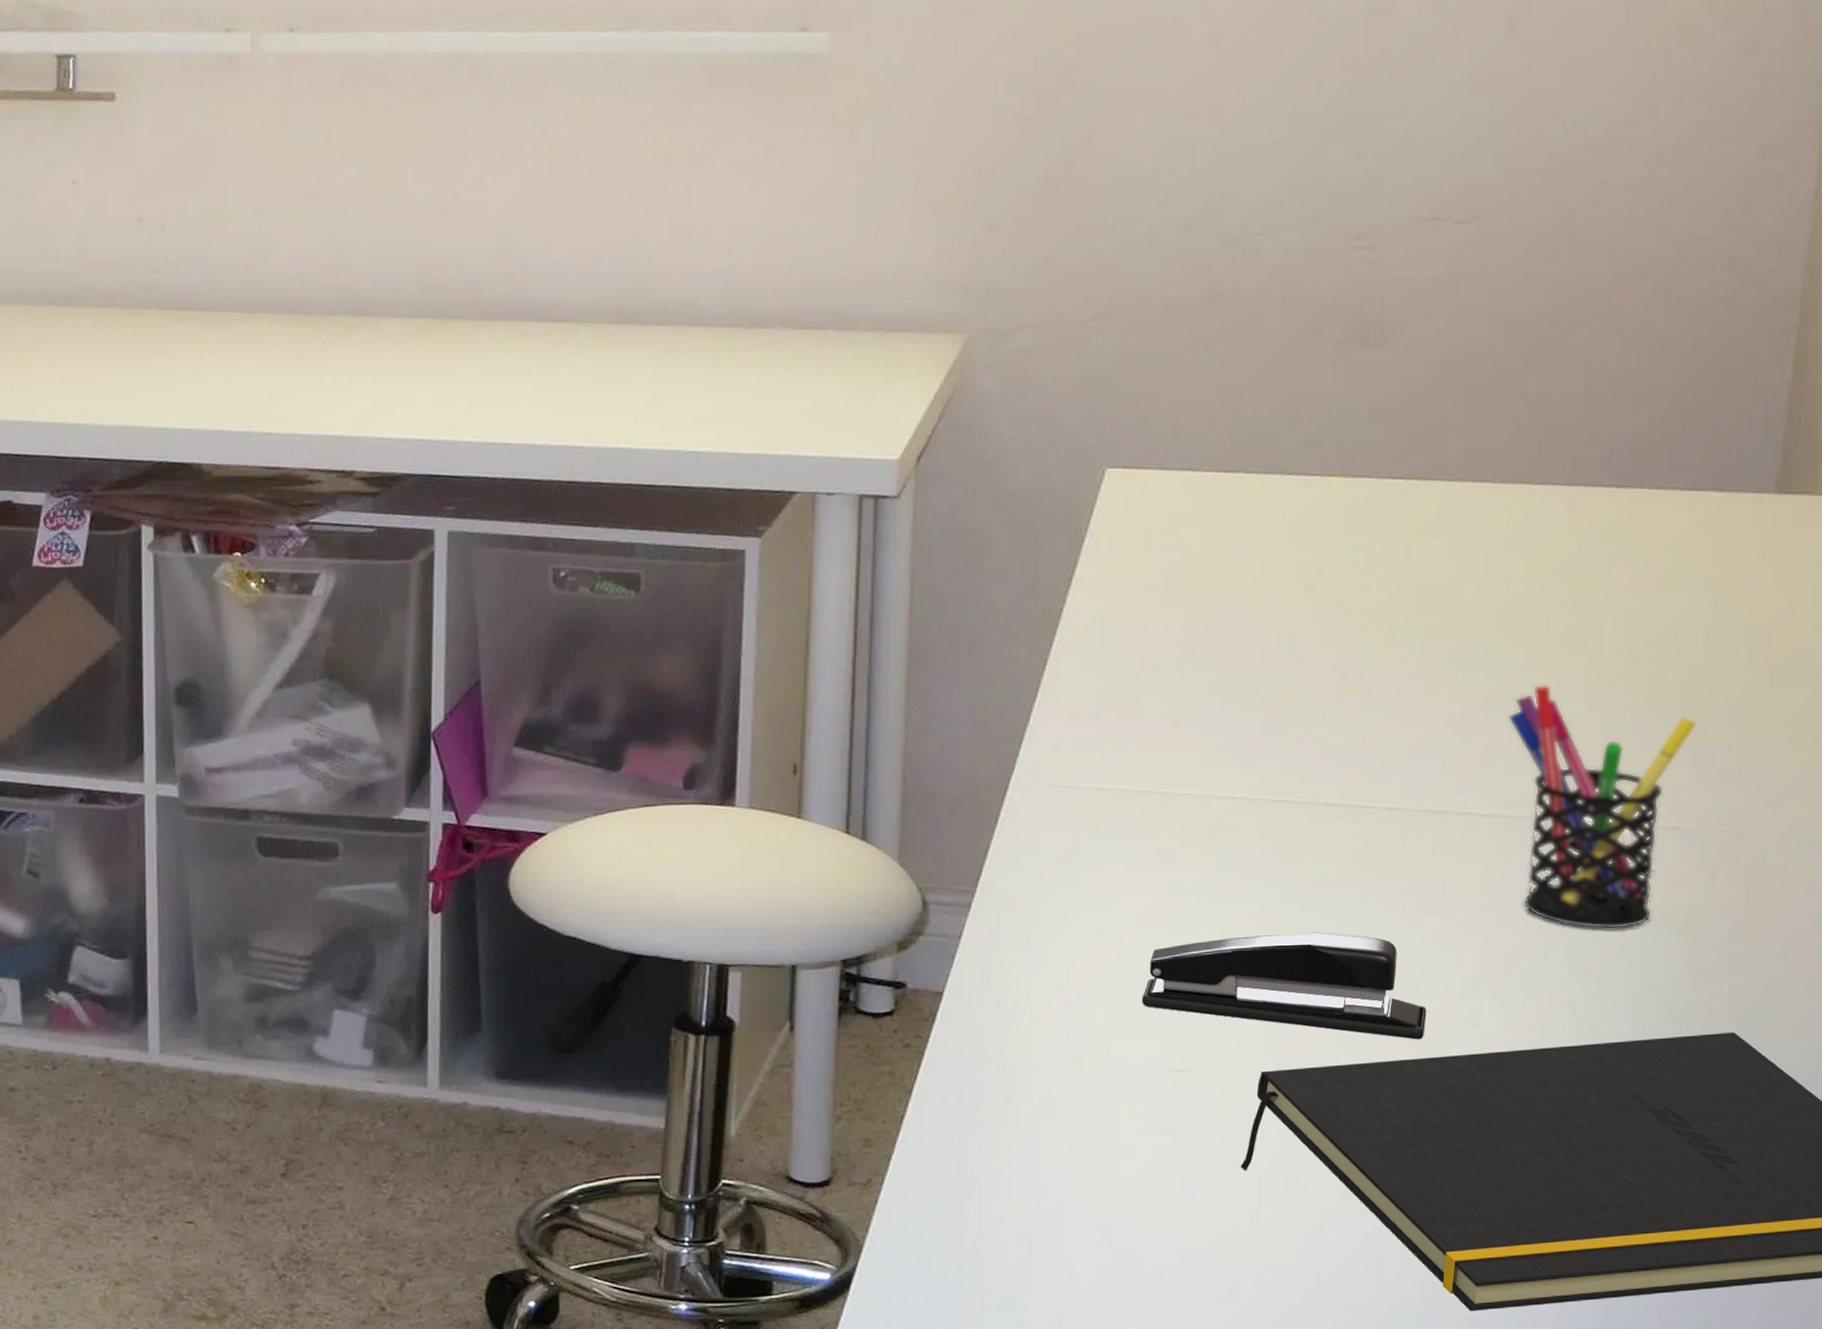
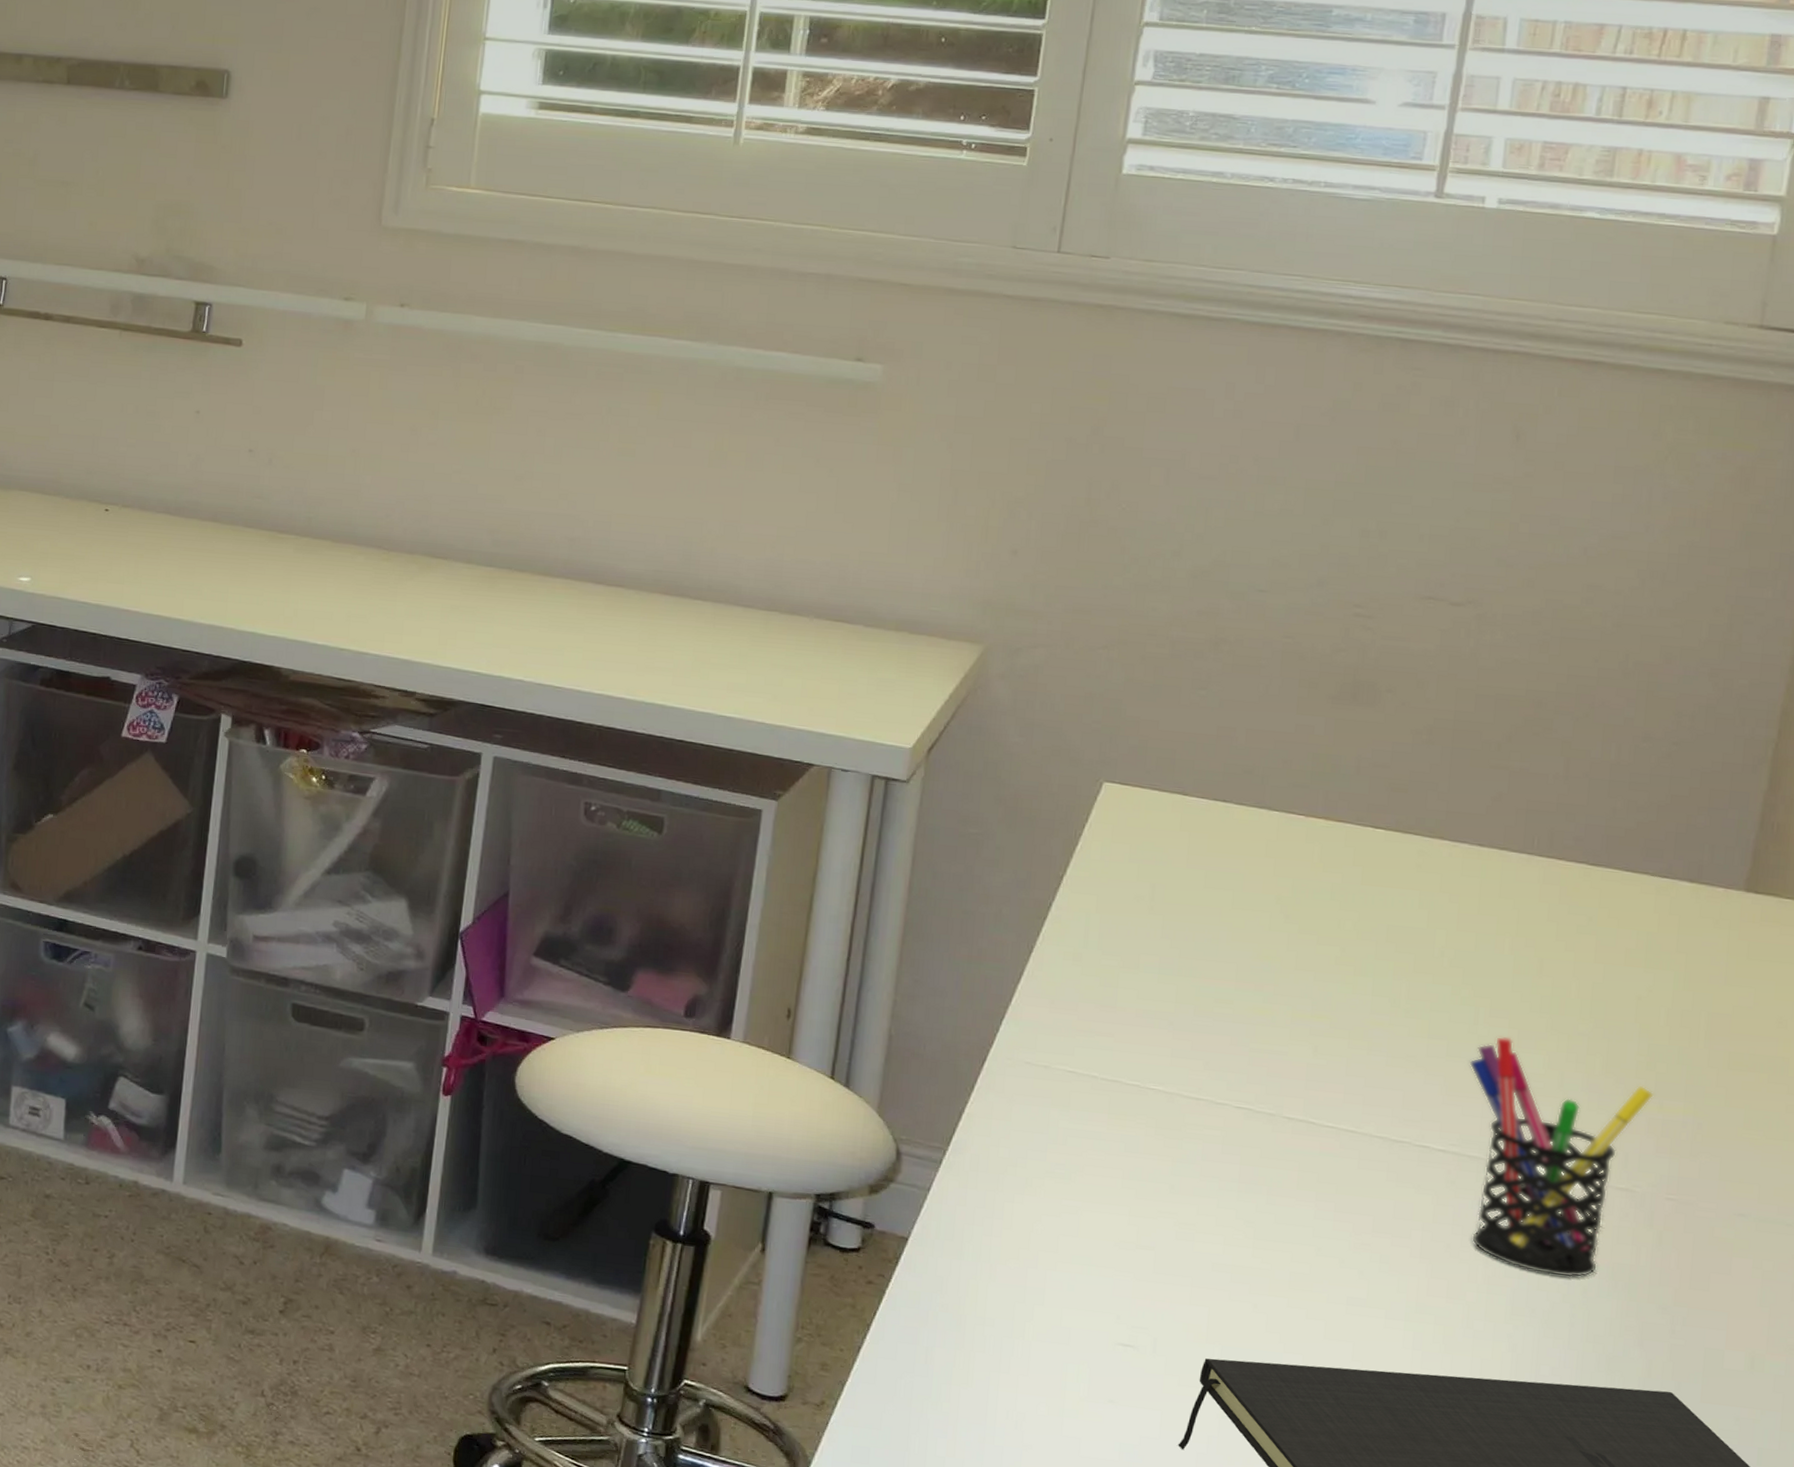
stapler: present [1142,932,1427,1040] -> none [1096,1227,1371,1352]

